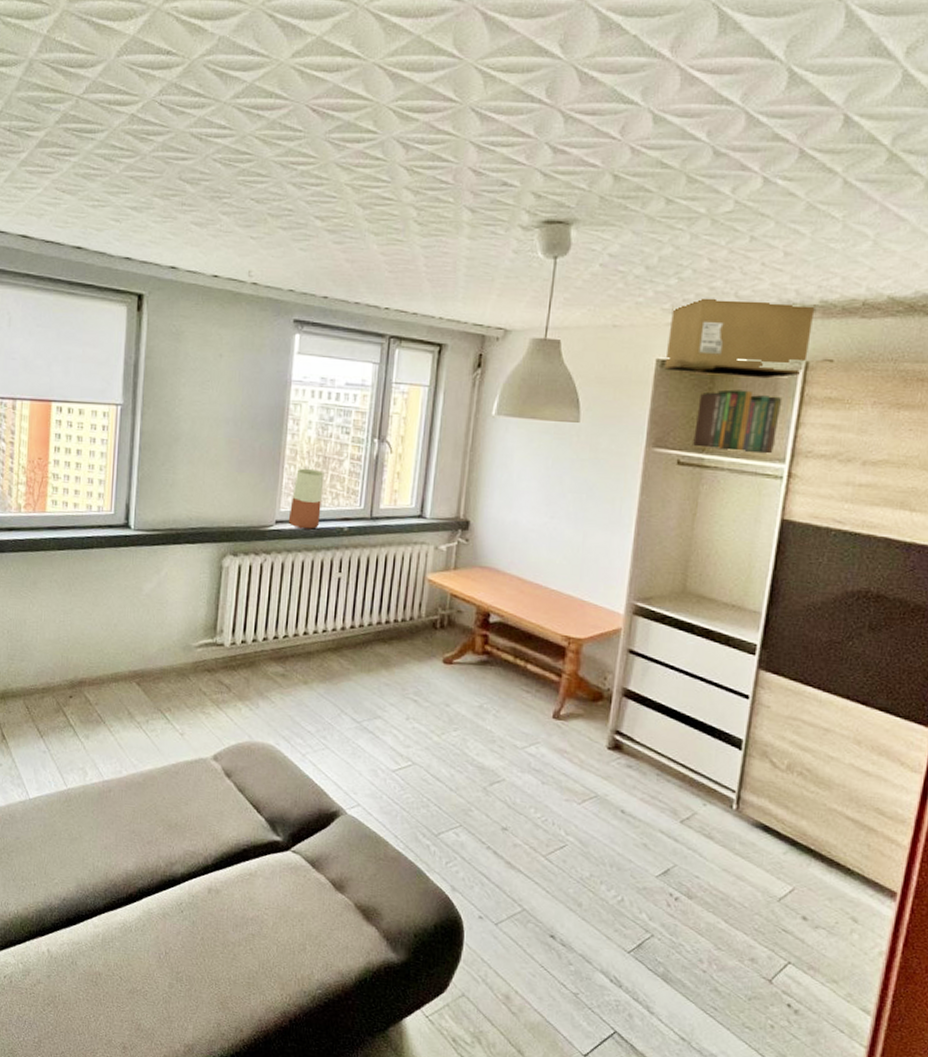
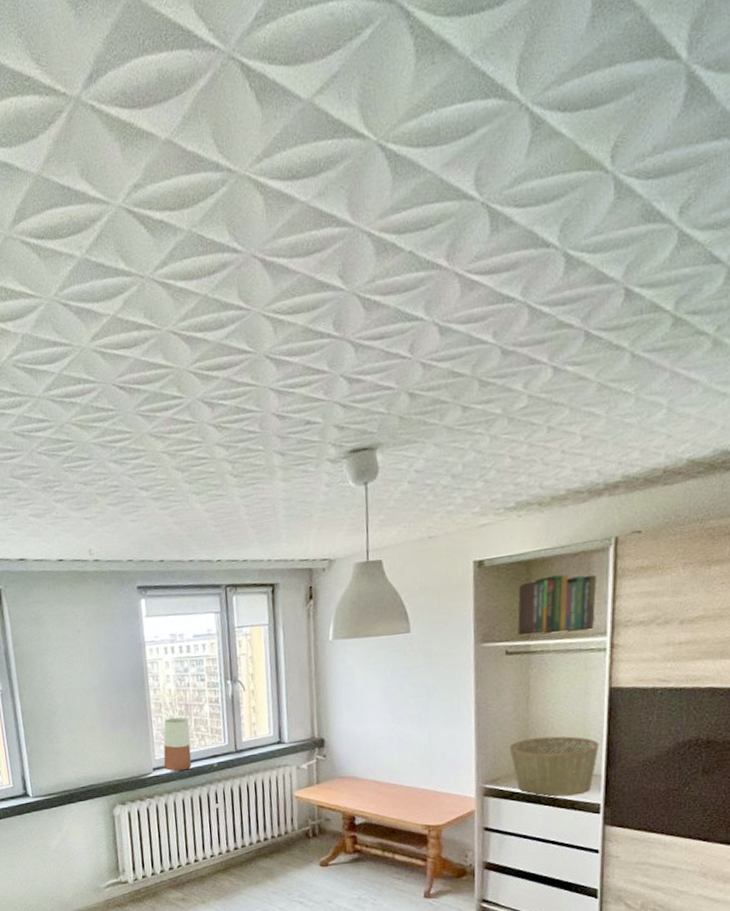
box: present [664,299,816,379] -> none [481,481,618,569]
basket: none [667,559,764,631] -> present [509,736,600,797]

